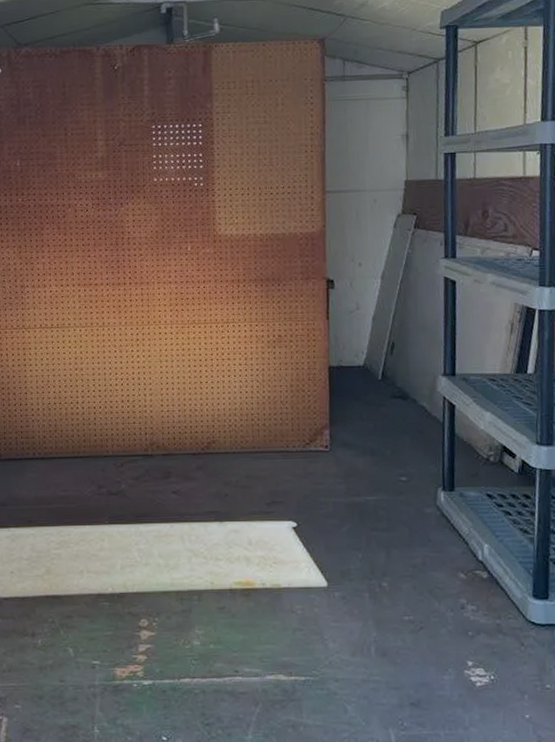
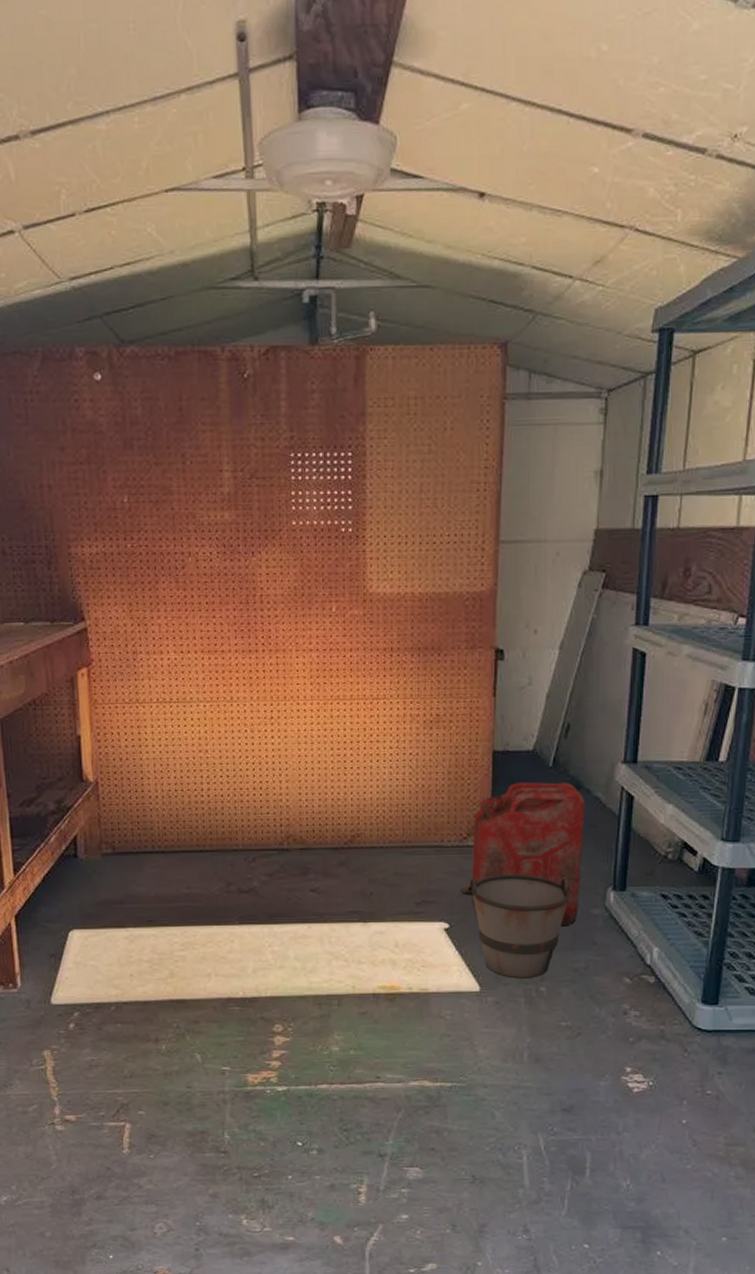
bucket: none [305,476,406,575] -> present [460,874,571,979]
fuel can: none [314,393,413,525] -> present [471,781,585,927]

